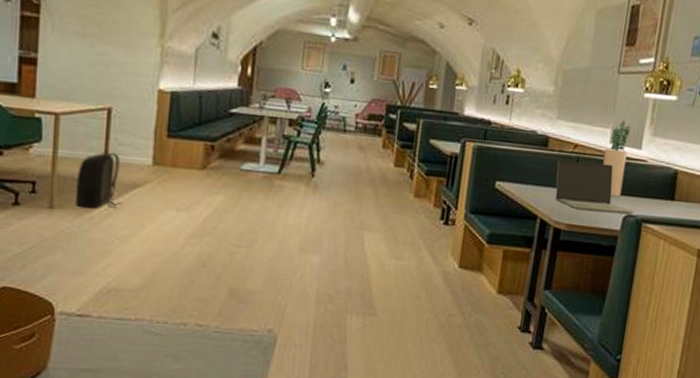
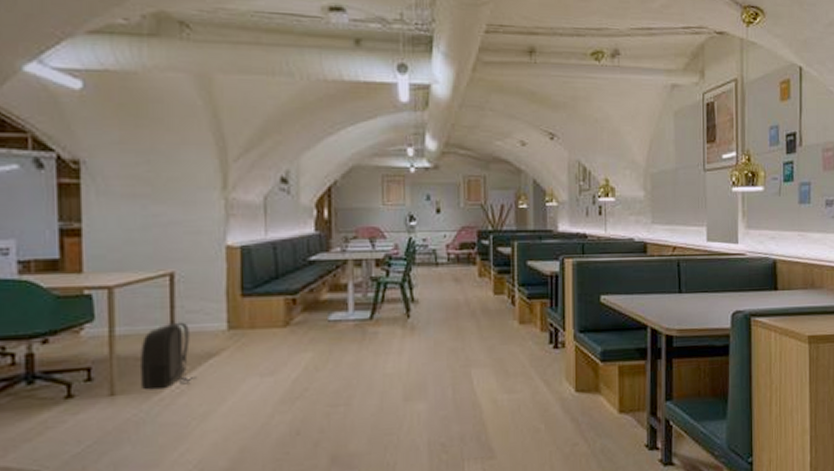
laptop: present [555,159,634,214] -> none [659,262,741,312]
vase: present [602,118,631,197] -> none [702,214,726,295]

